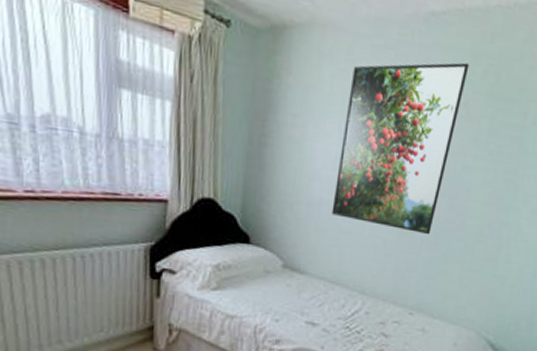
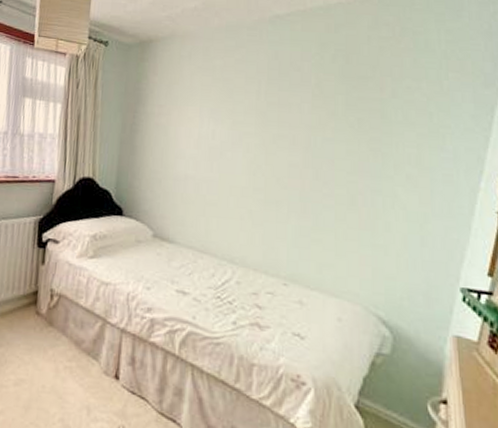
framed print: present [331,62,470,235] -> none [197,51,317,205]

